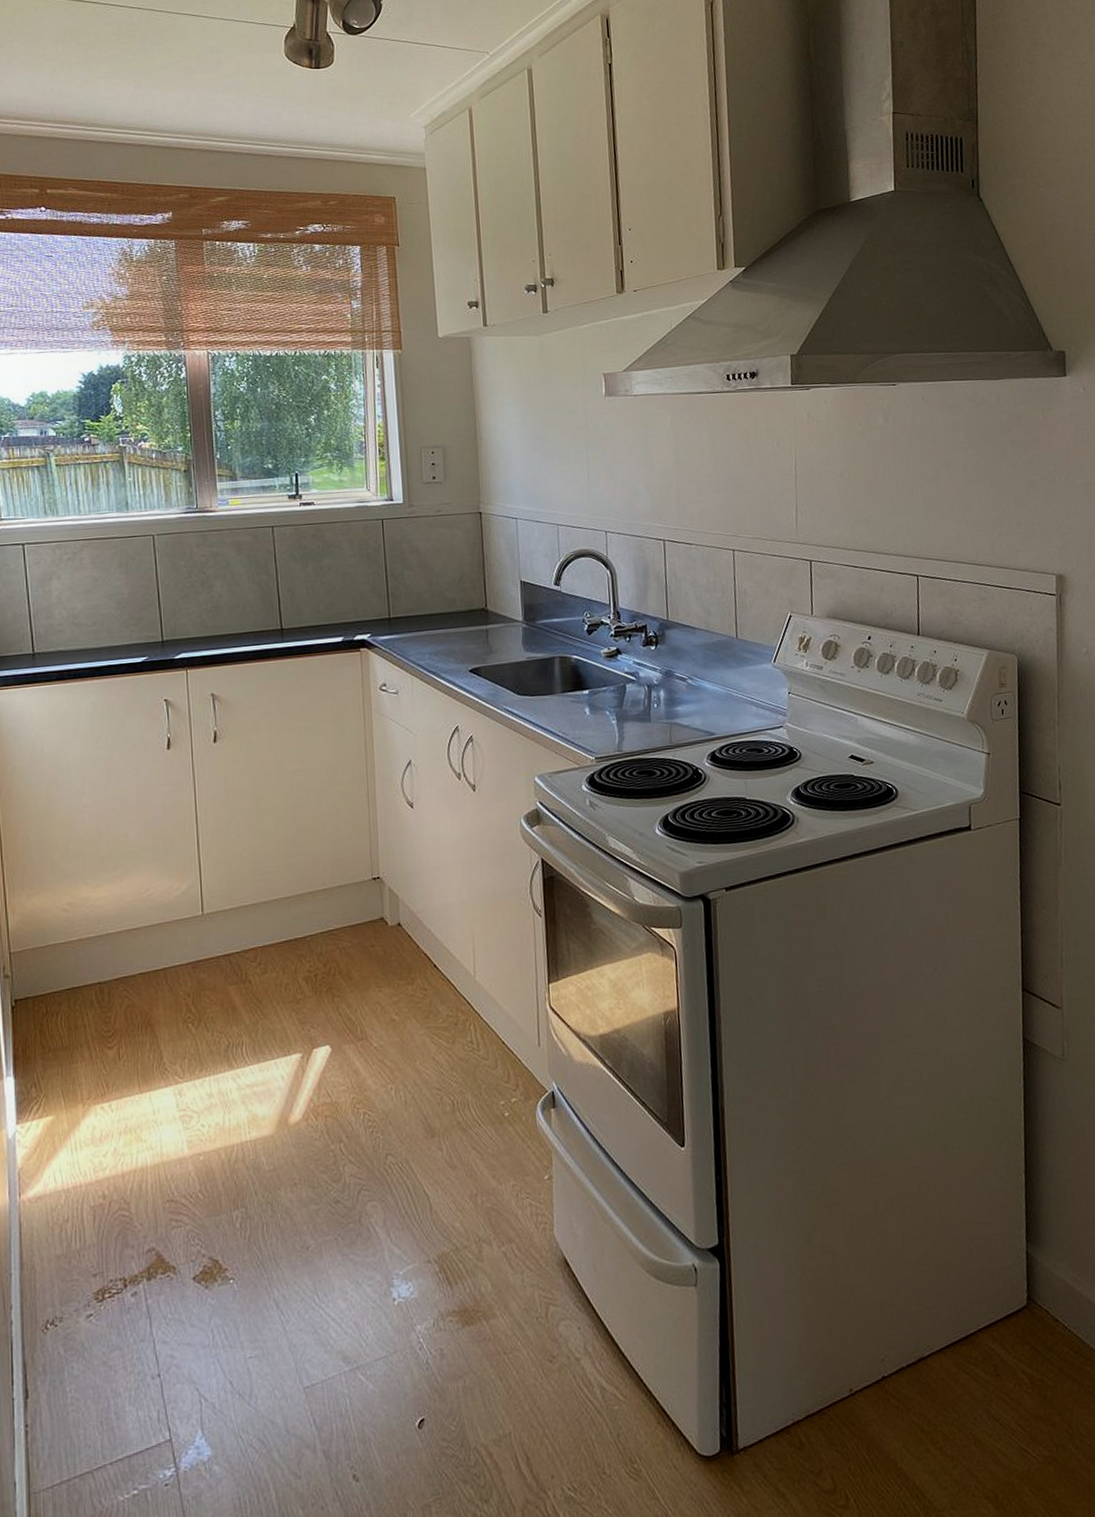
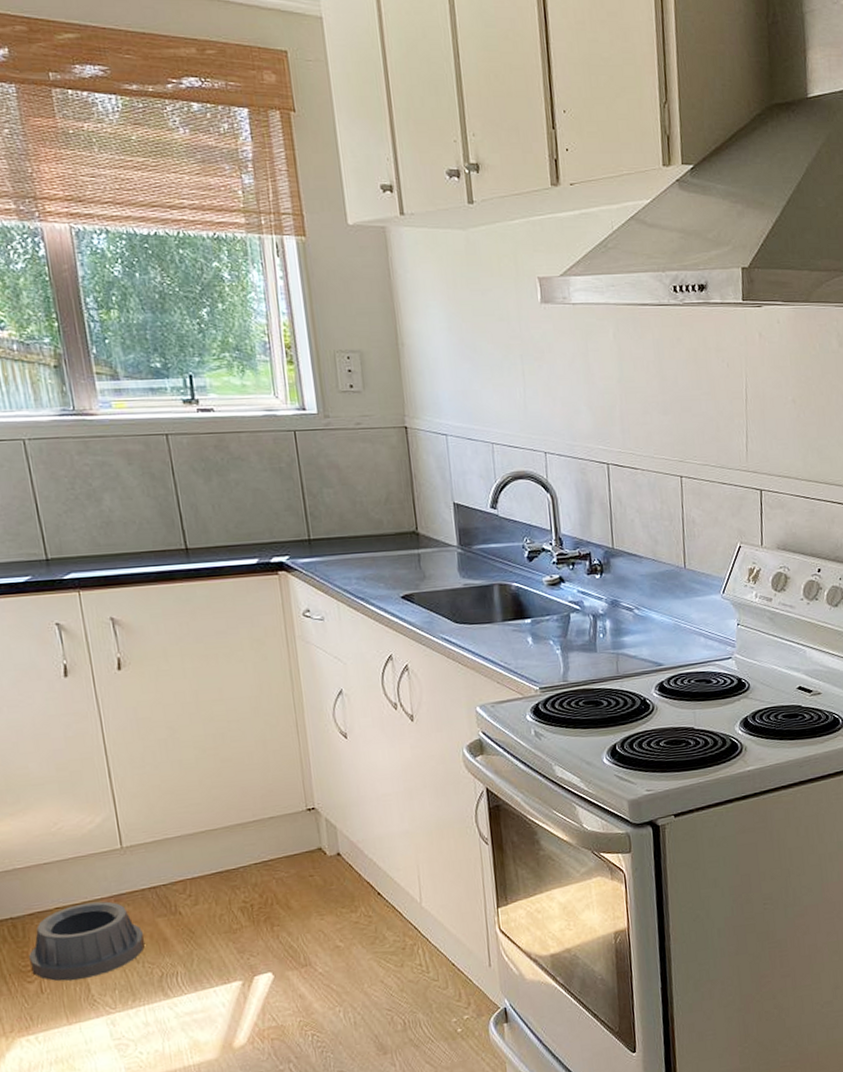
pet bowl: none [110,967,216,1048] -> present [28,901,146,981]

